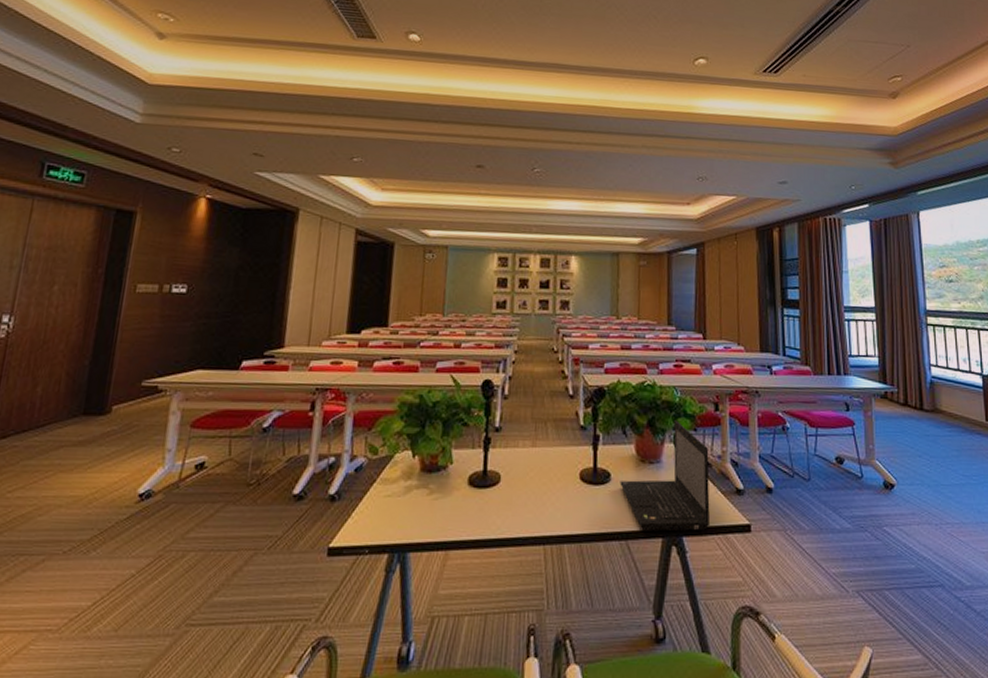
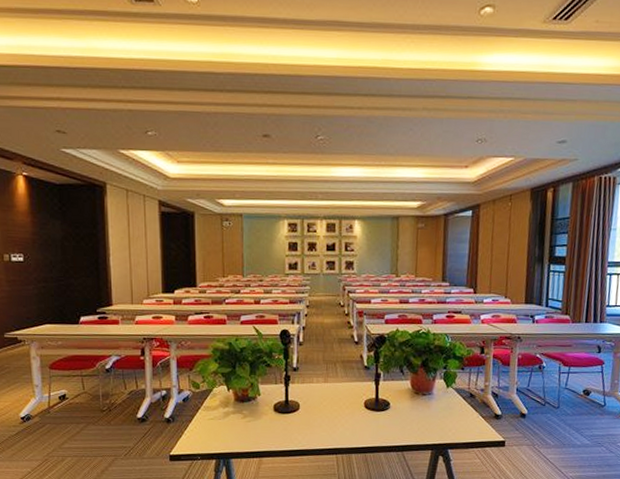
laptop: present [620,420,711,532] -> none [397,361,474,446]

